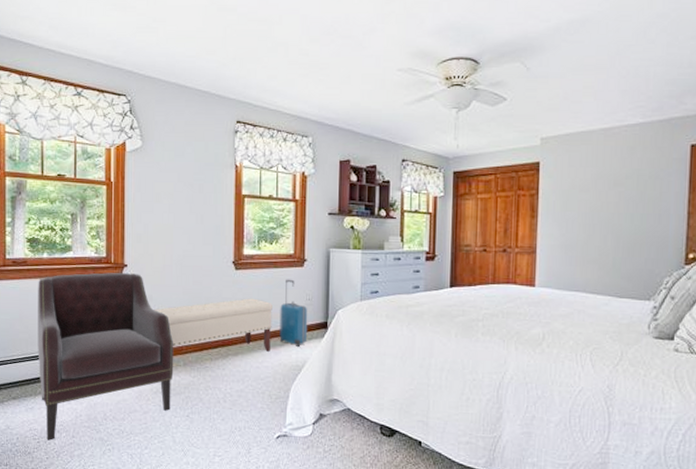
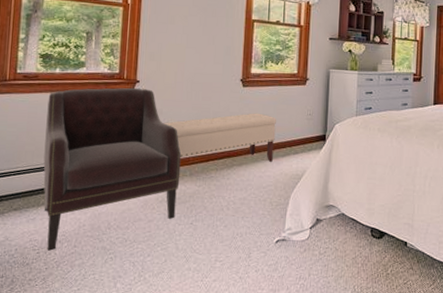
suitcase: present [279,279,308,347] -> none [281,96,309,157]

